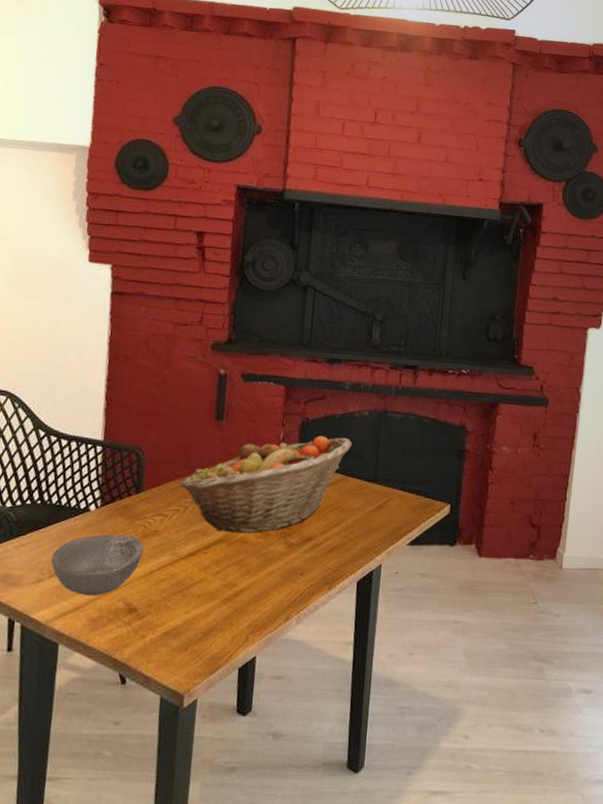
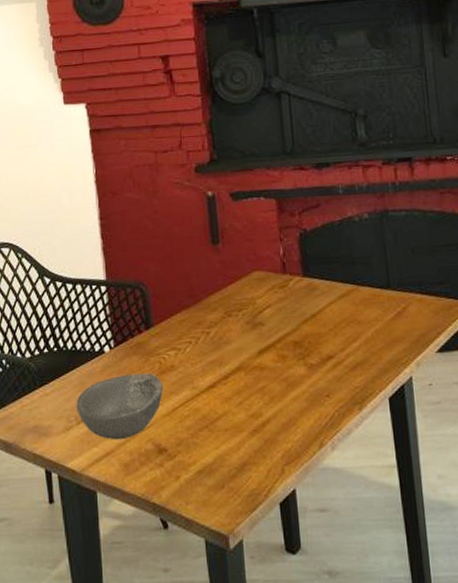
fruit basket: present [179,436,352,534] -> none [187,244,356,360]

